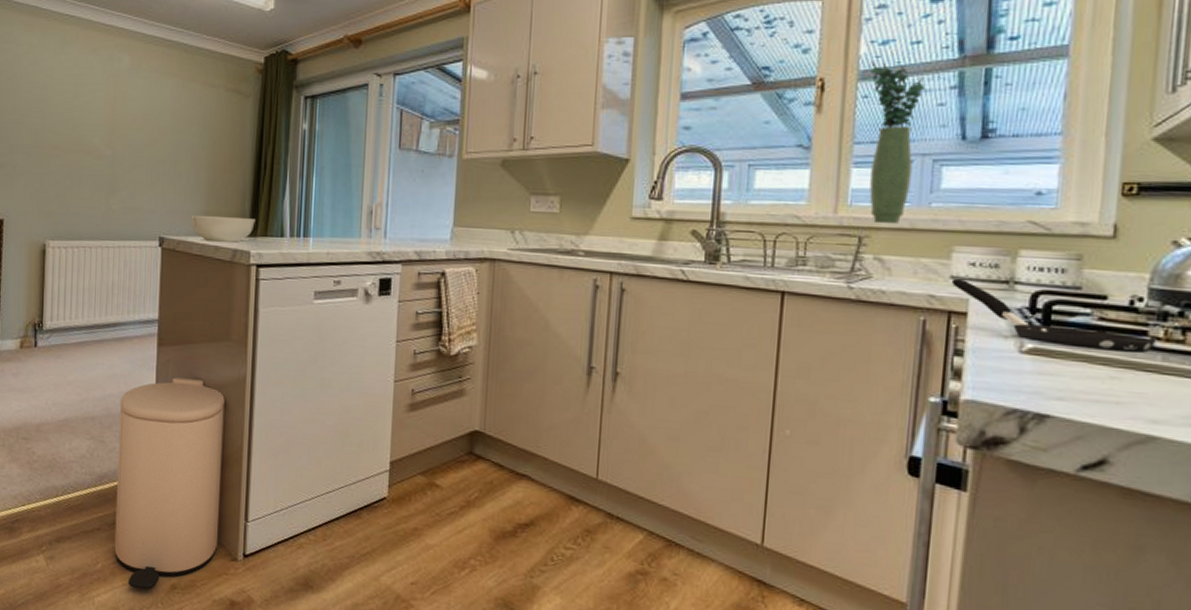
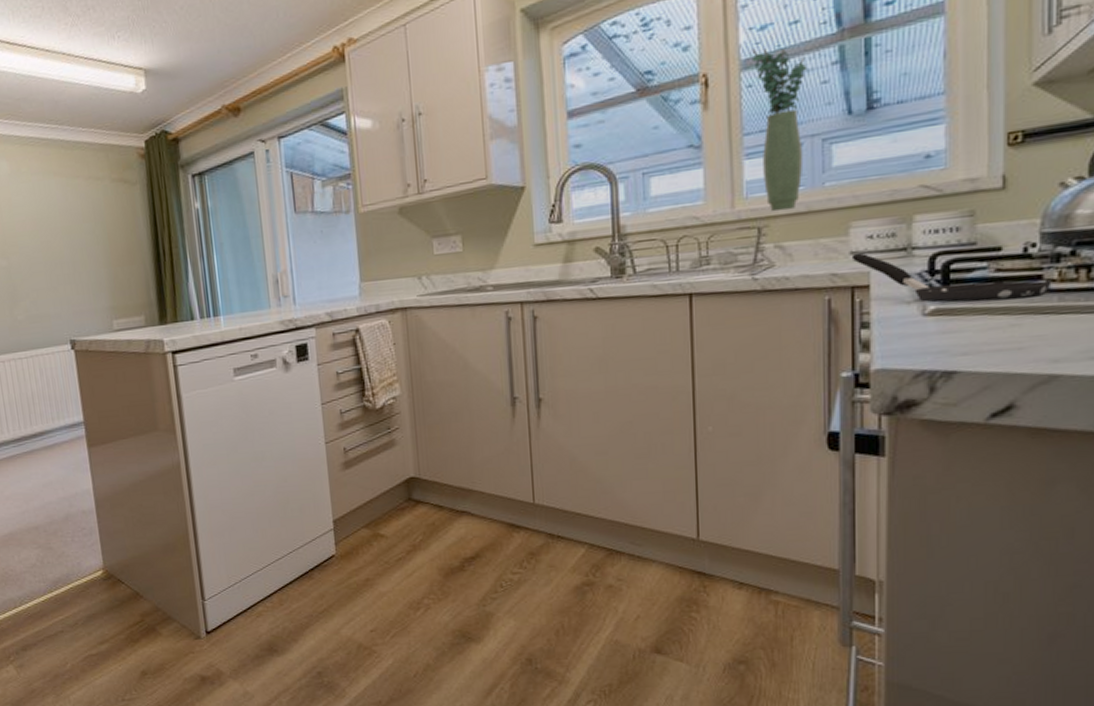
pedal bin: present [114,377,225,590] -> none [60,473,180,681]
bowl: present [191,215,255,244] -> none [98,306,164,337]

